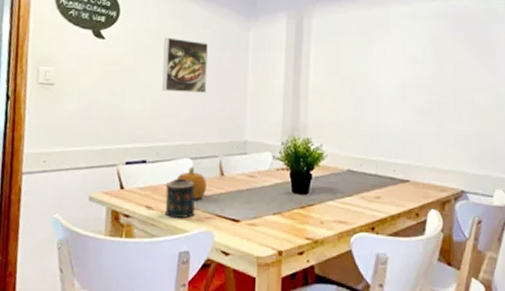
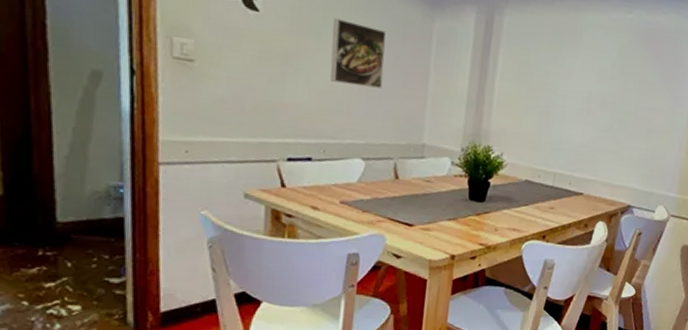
candle: present [164,178,196,218] -> none [332,179,367,220]
fruit: present [176,166,208,199] -> none [346,167,380,202]

